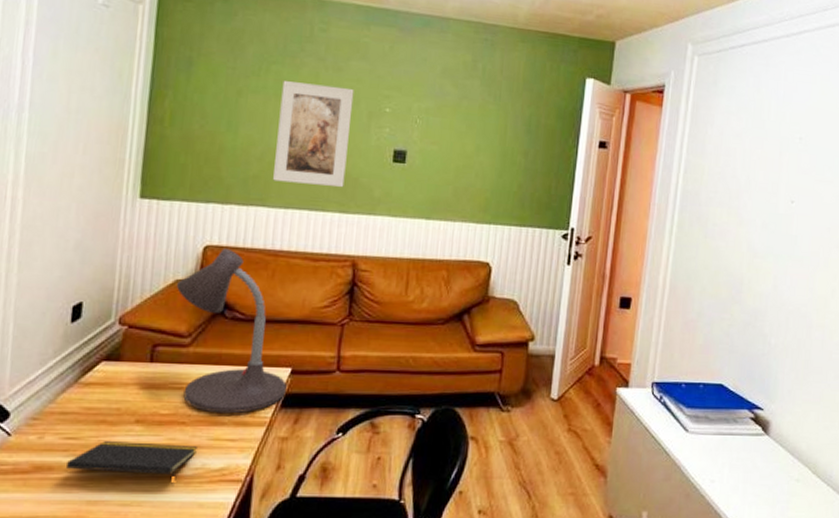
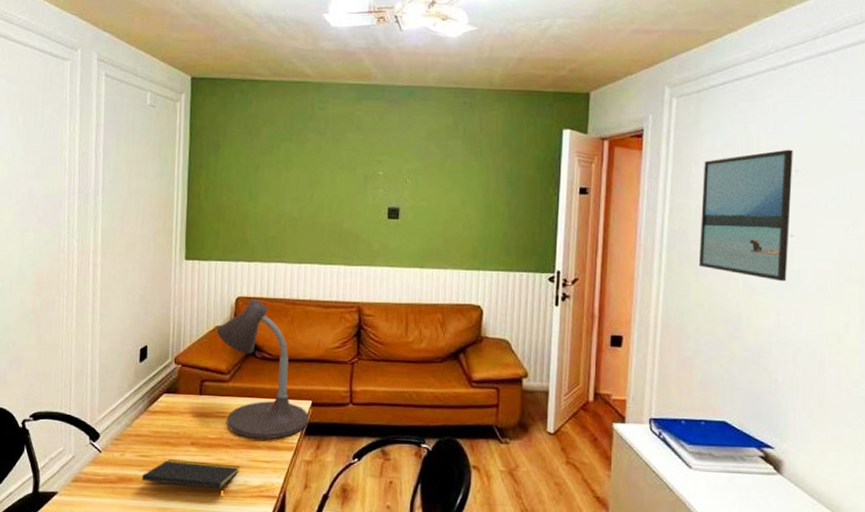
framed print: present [273,81,354,187] -> none [288,155,351,242]
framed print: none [707,116,799,247] -> present [698,149,793,282]

